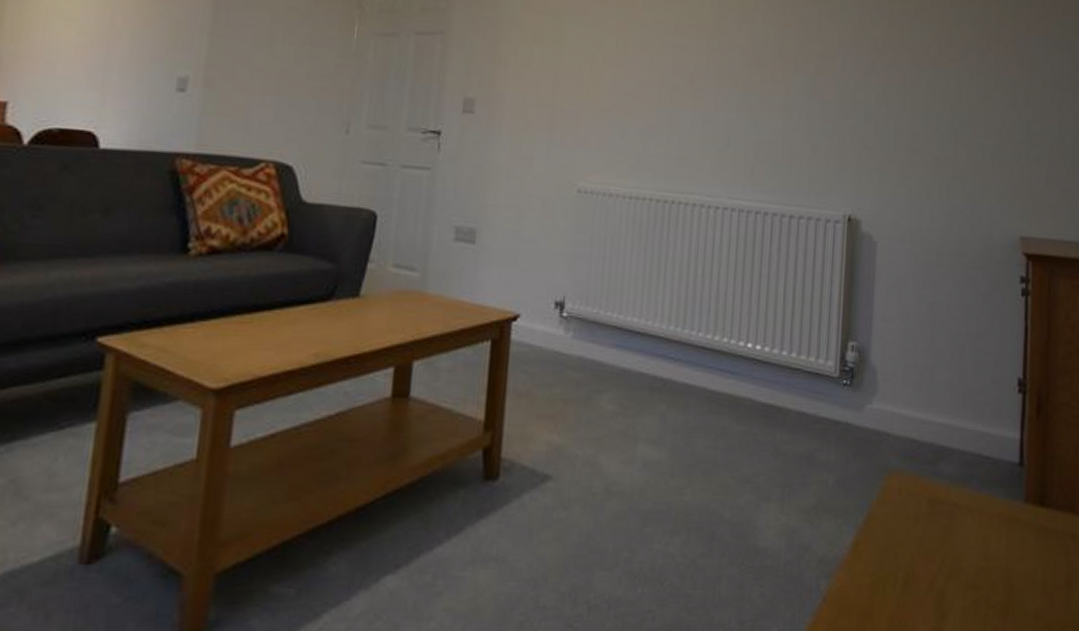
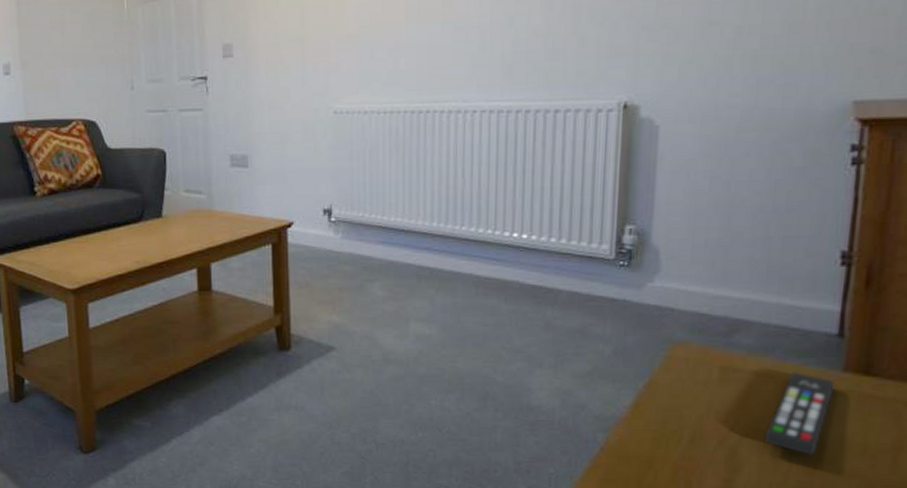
remote control: none [966,504,1019,597] -> present [765,372,835,457]

